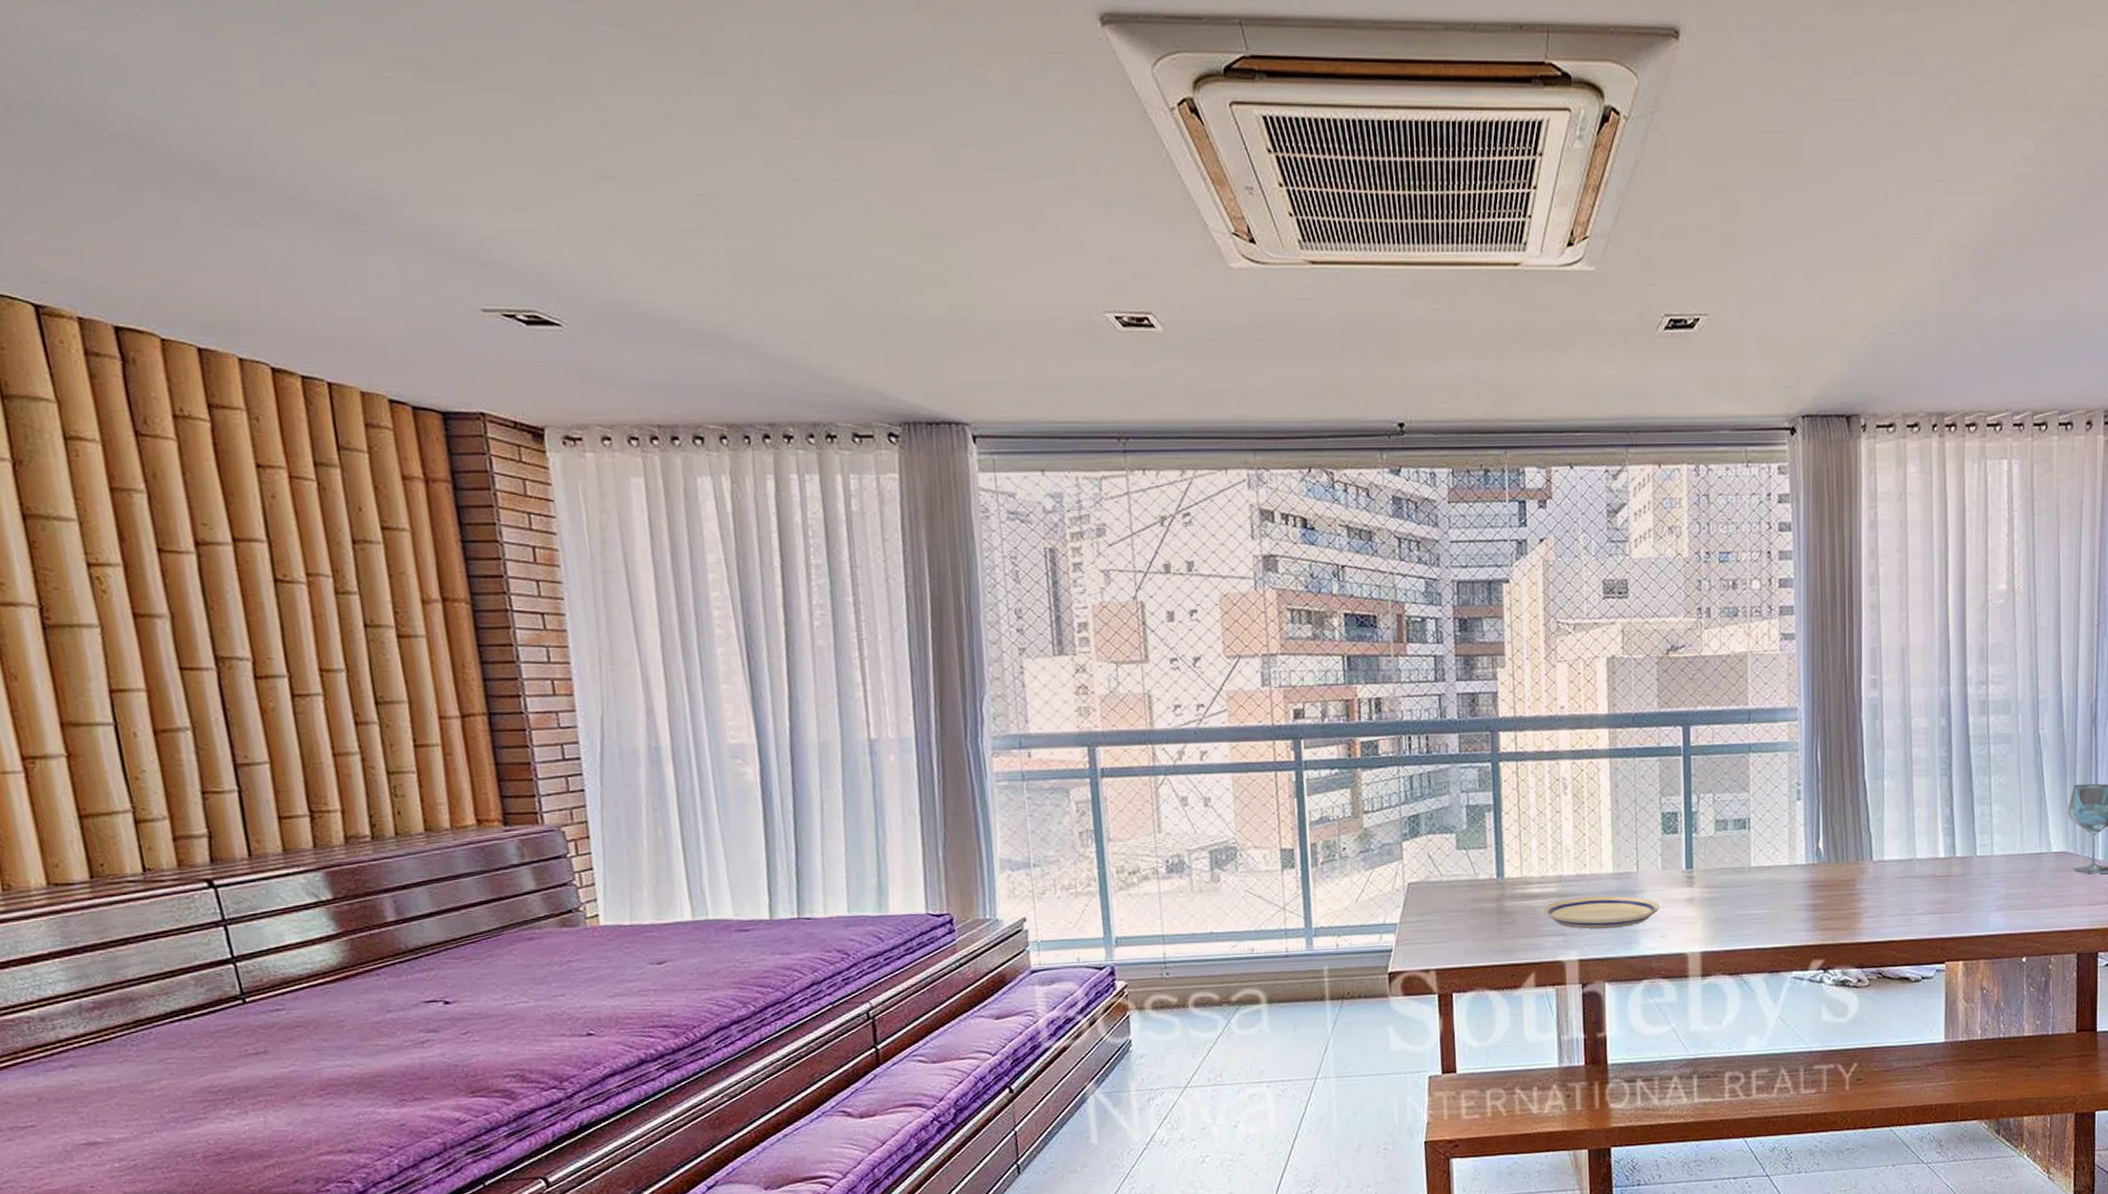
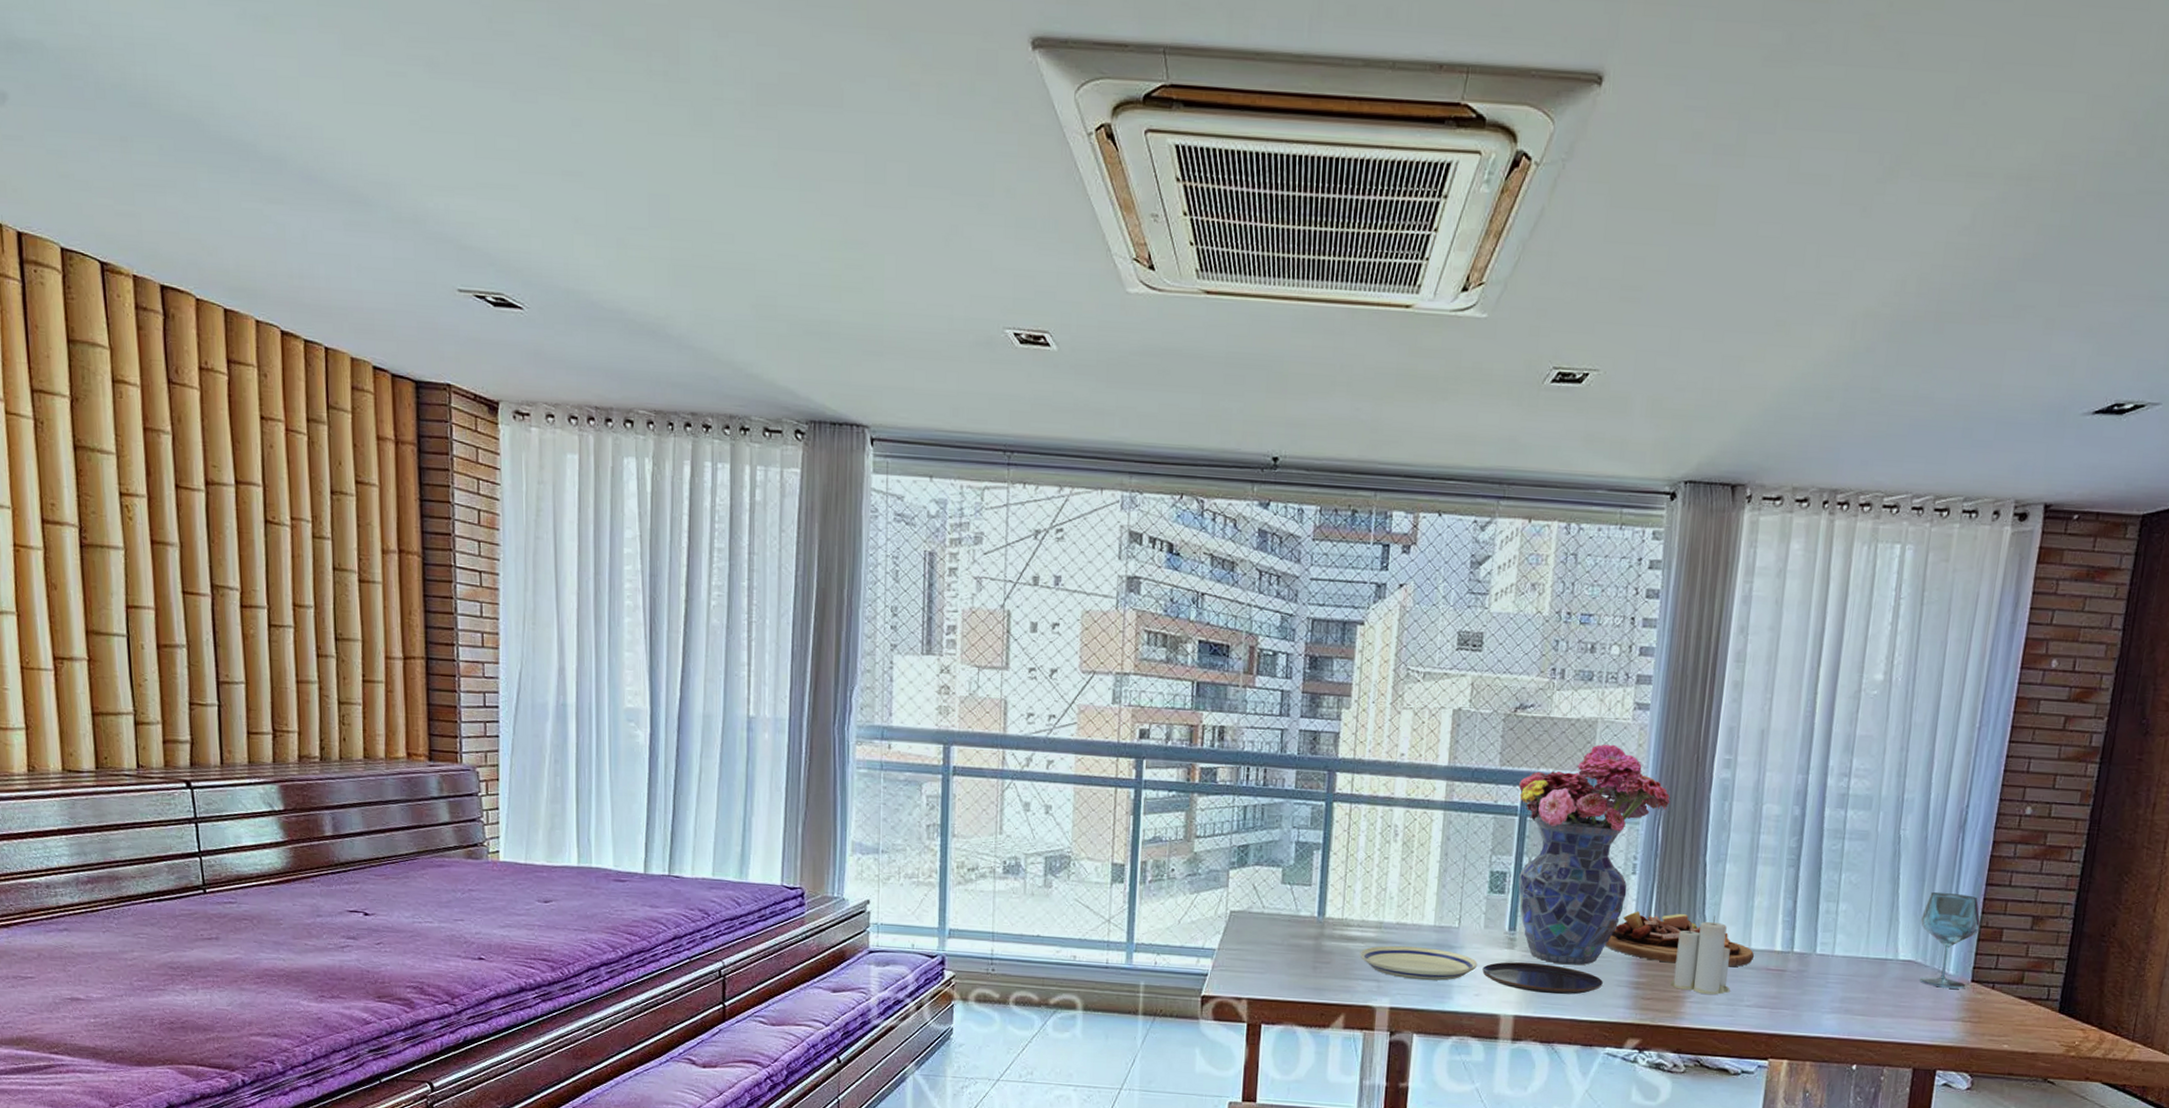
plate: none [1665,897,1782,927] -> present [1482,962,1603,995]
flower arrangement: none [1679,676,1825,896] -> present [1518,744,1670,965]
food platter: none [1779,832,1920,882] -> present [1604,911,1754,967]
candle: none [1846,831,1902,908] -> present [1670,915,1730,996]

